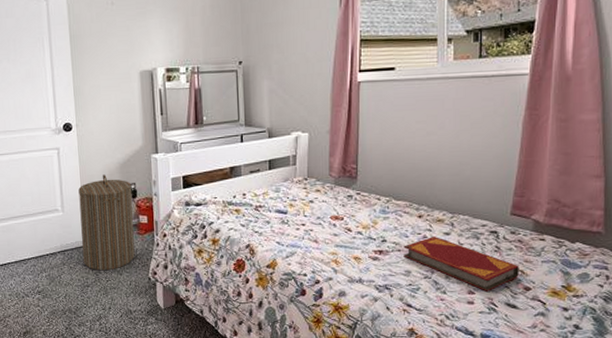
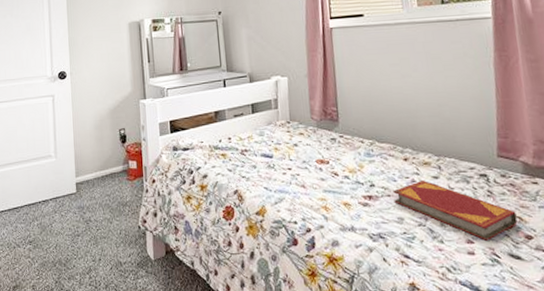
laundry hamper: present [78,174,135,271] -> none [71,120,125,219]

